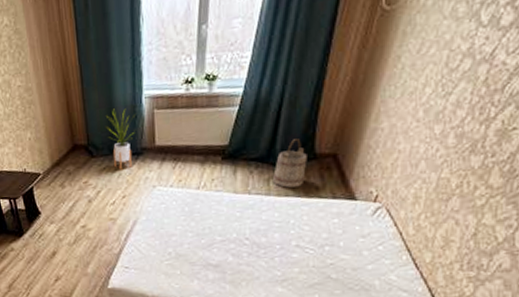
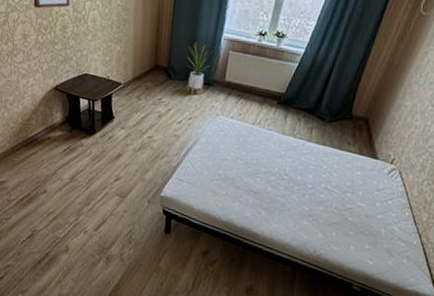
bucket: present [272,138,307,188] -> none [314,100,346,140]

